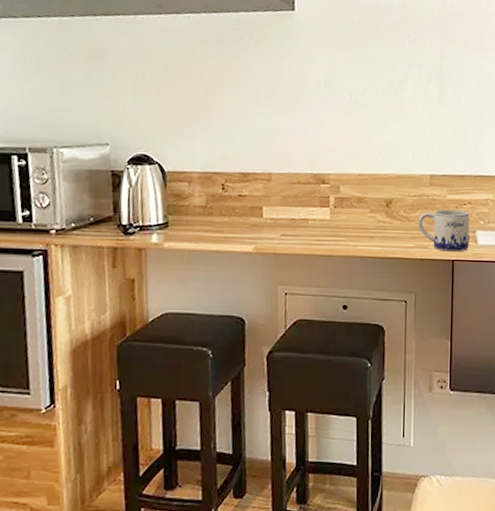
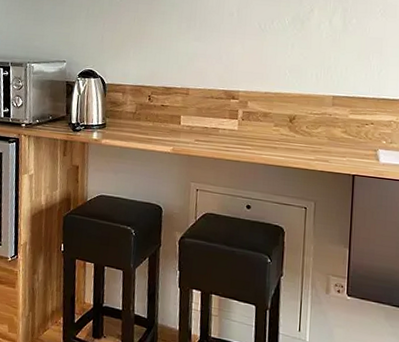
mug: present [418,209,470,252] -> none [320,127,372,168]

